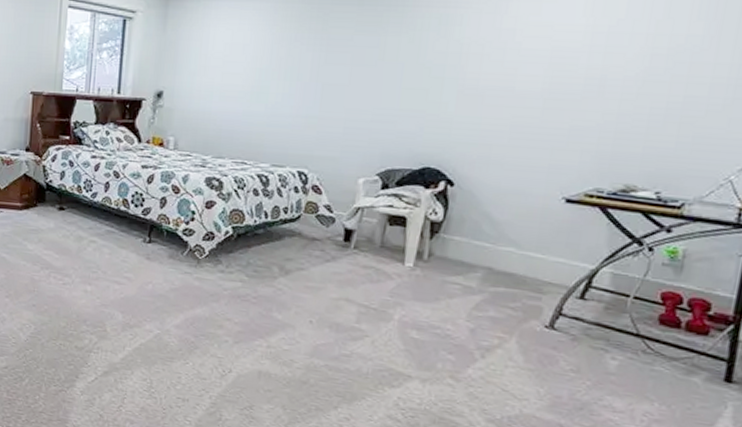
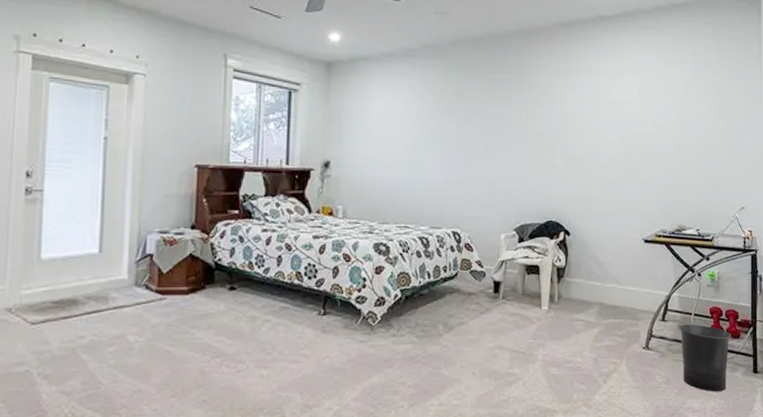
waste bin: none [602,306,693,395] -> present [679,324,731,391]

